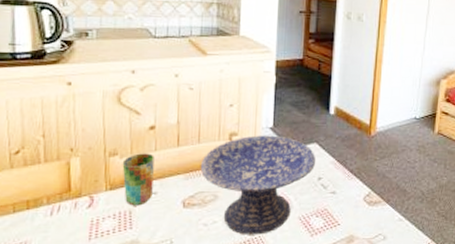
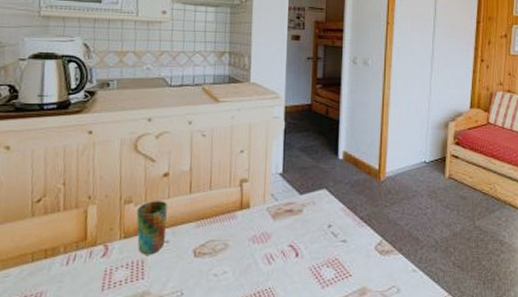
decorative bowl: present [200,135,315,235] -> none [211,181,325,286]

